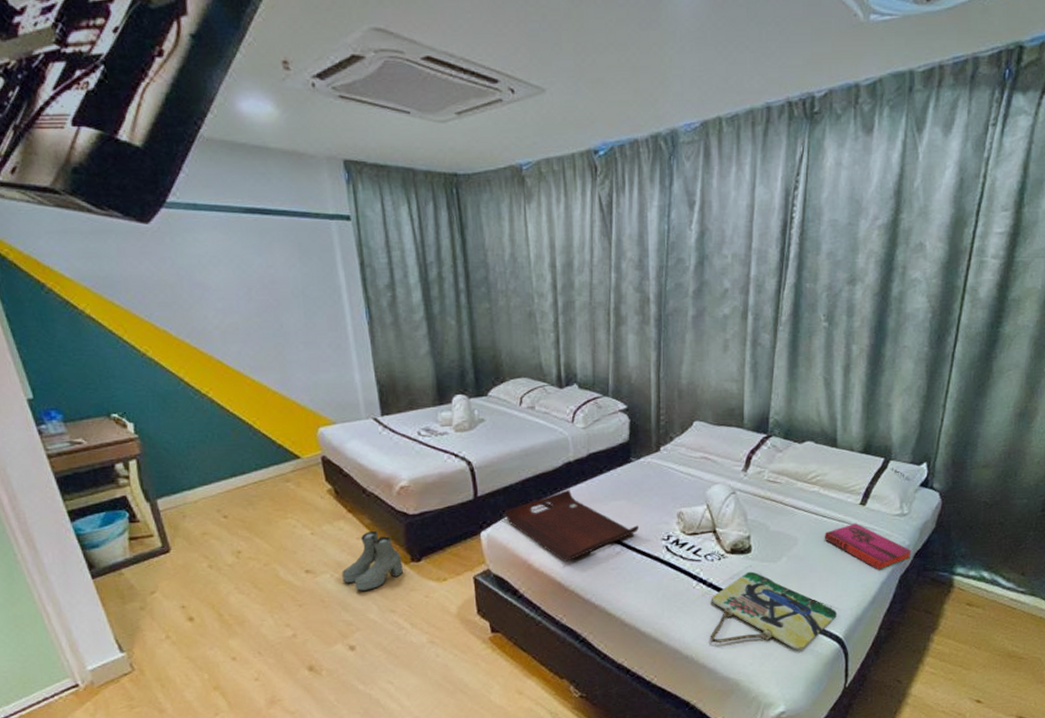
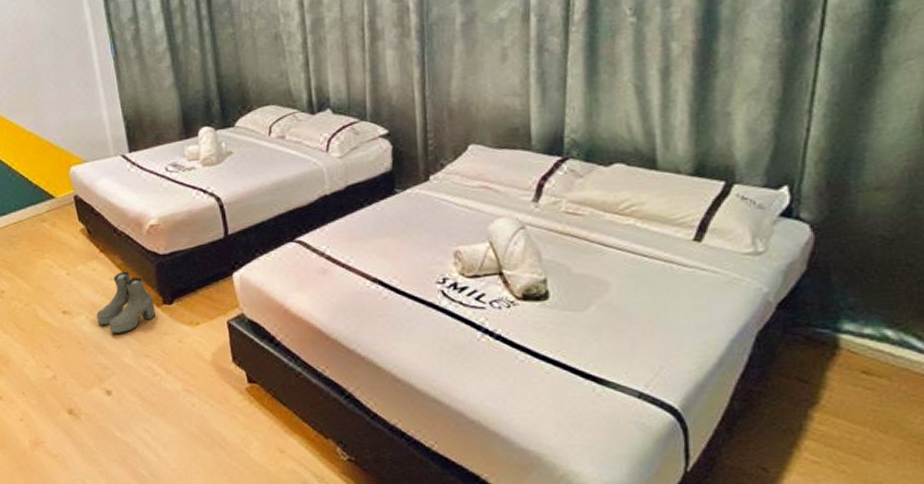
serving tray: present [505,489,639,562] -> none [257,225,408,307]
home sign: present [710,571,837,650] -> none [501,322,669,420]
hardback book: present [824,523,912,571] -> none [645,264,773,325]

